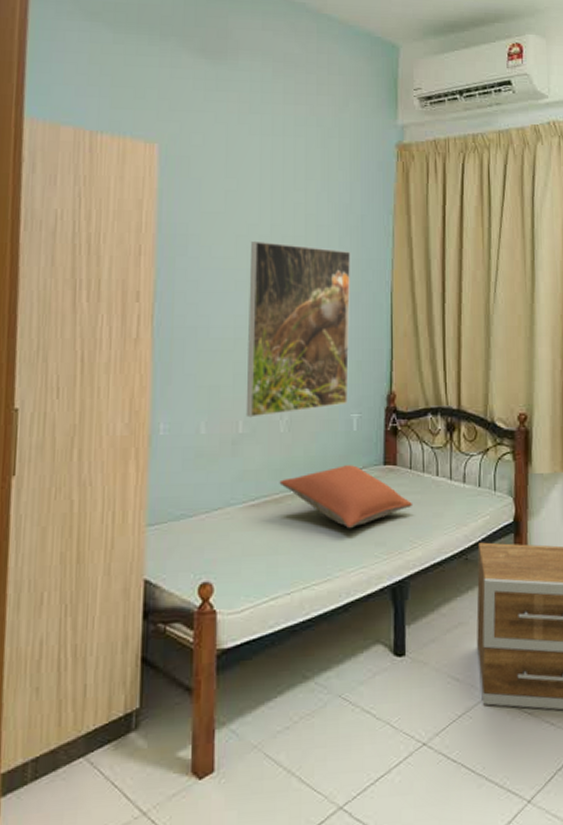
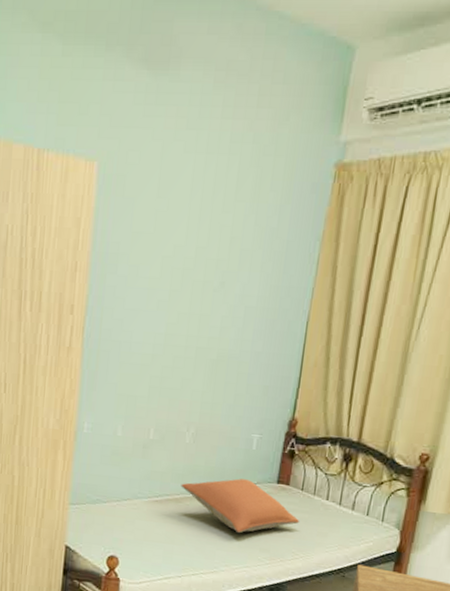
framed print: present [245,242,351,418] -> none [157,263,272,427]

